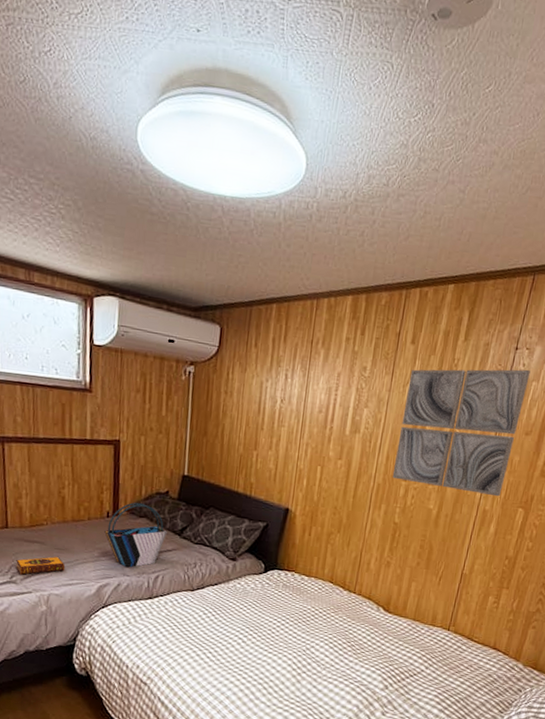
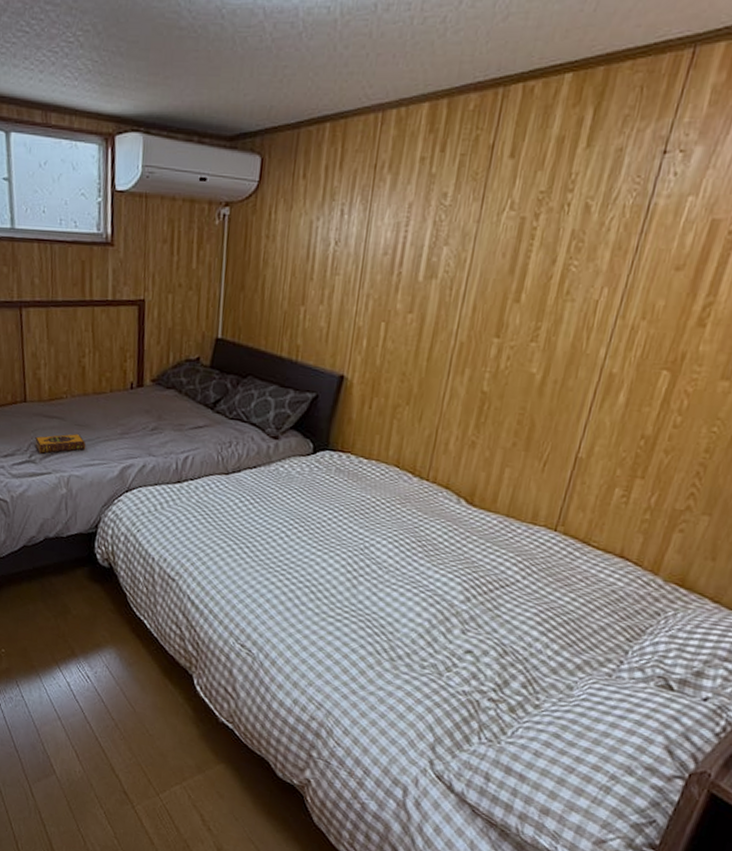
tote bag: present [104,502,167,568] -> none [128,371,198,447]
wall art: present [392,369,530,497] -> none [480,179,685,356]

